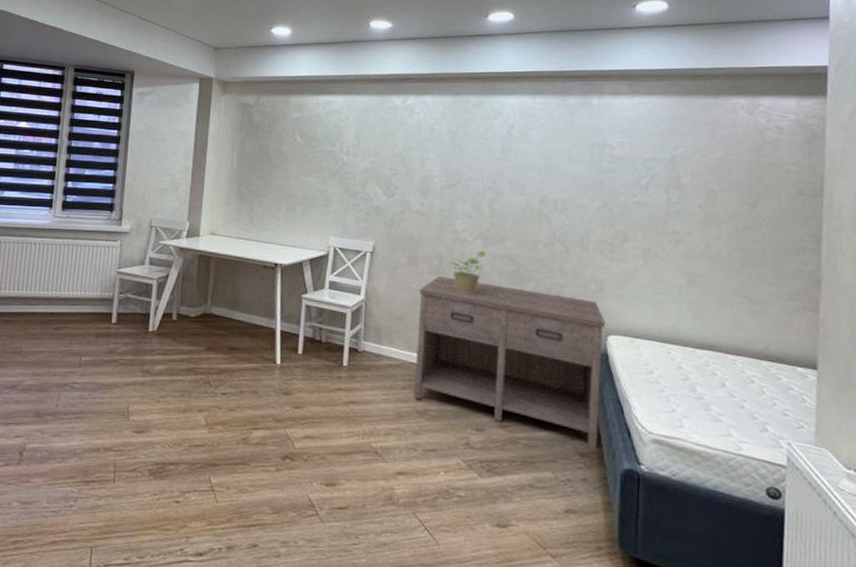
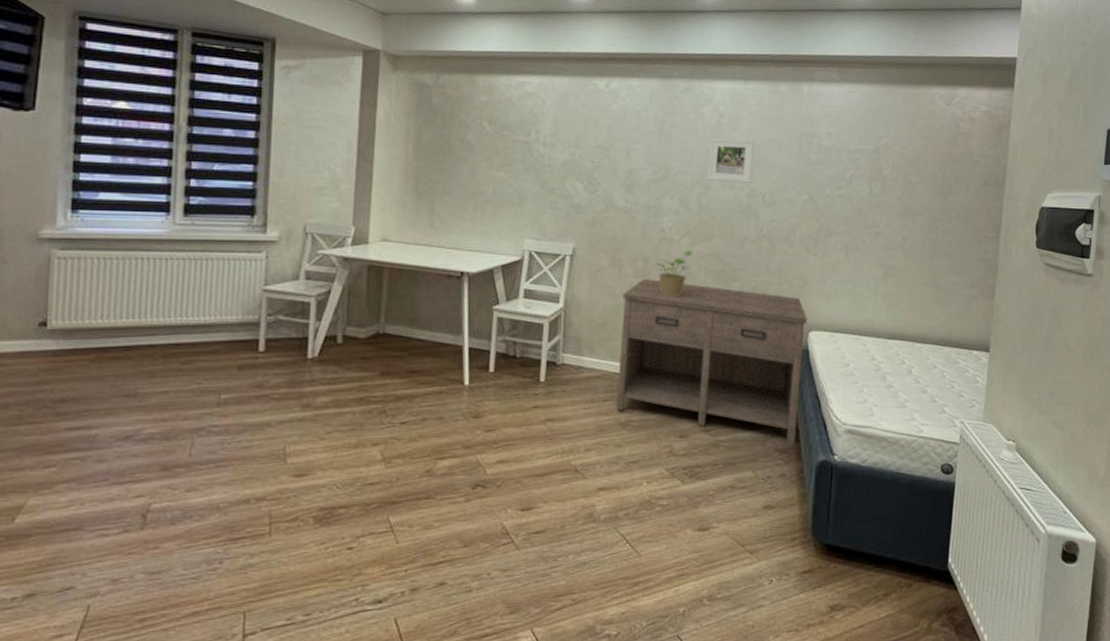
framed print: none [498,148,545,190] -> present [707,138,754,183]

